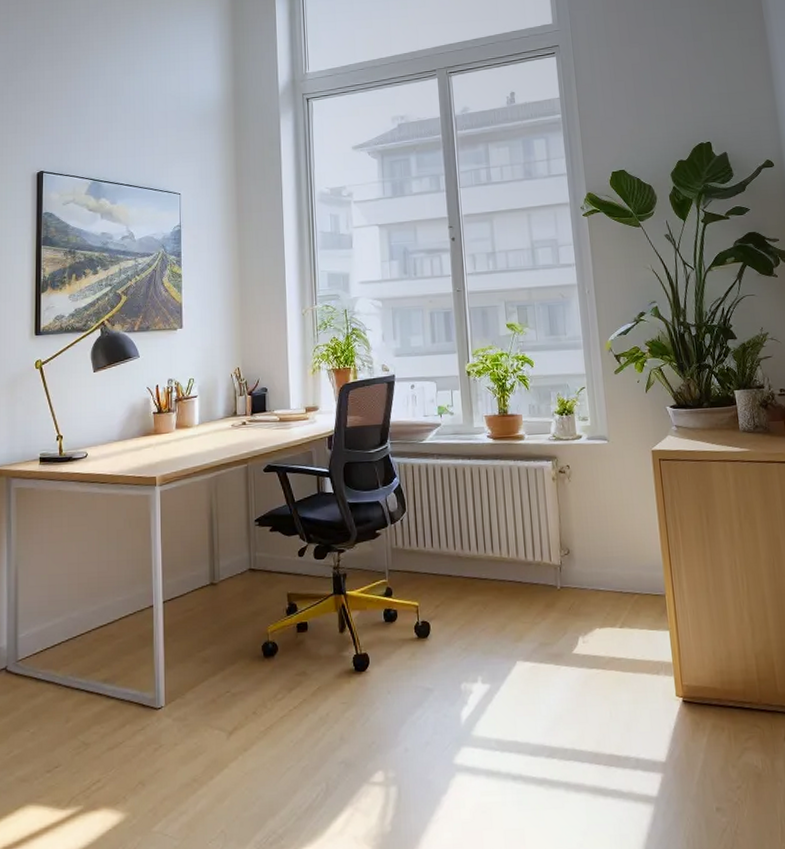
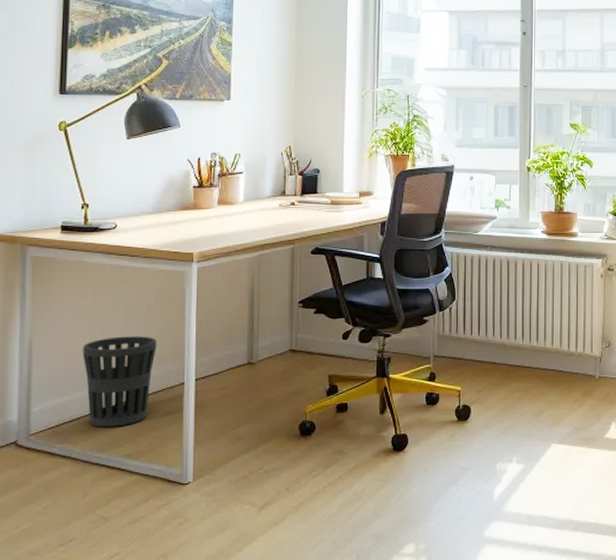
wastebasket: none [61,560,127,652] -> present [82,336,157,428]

